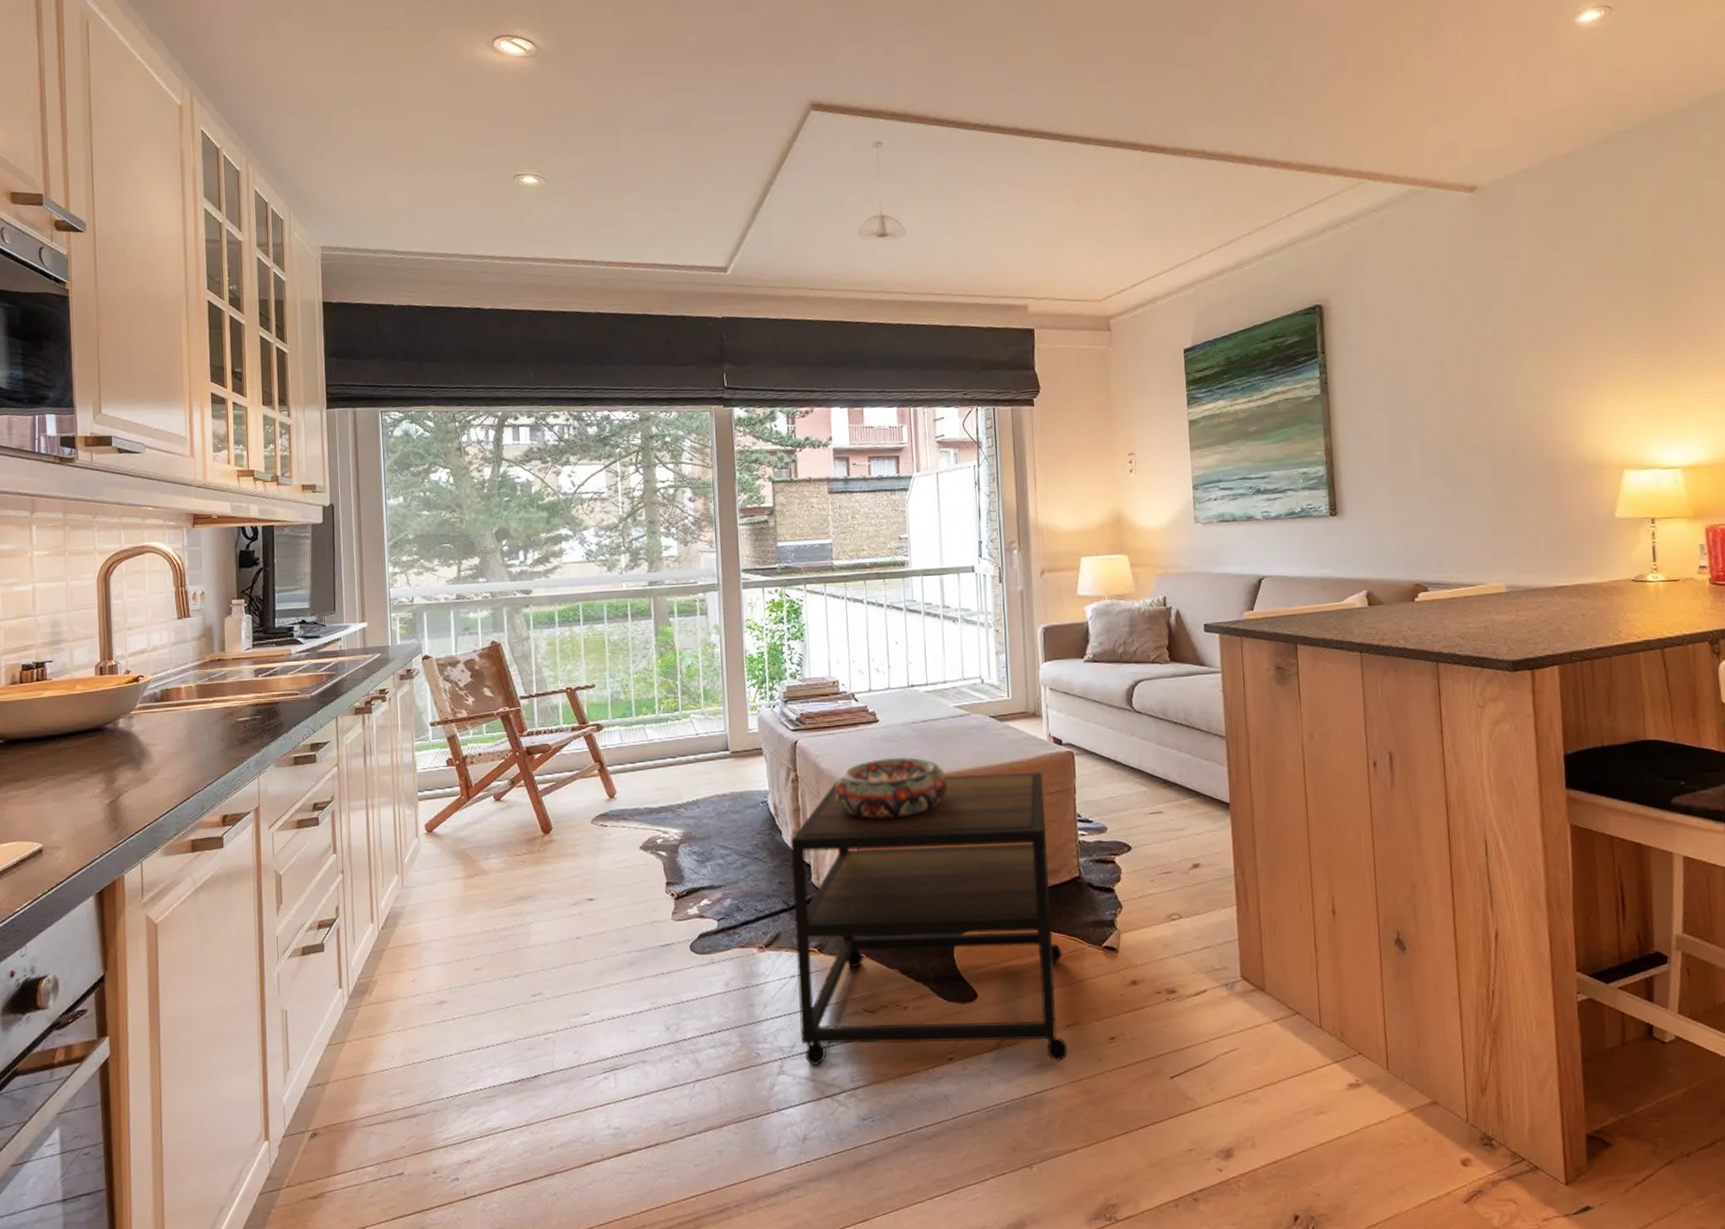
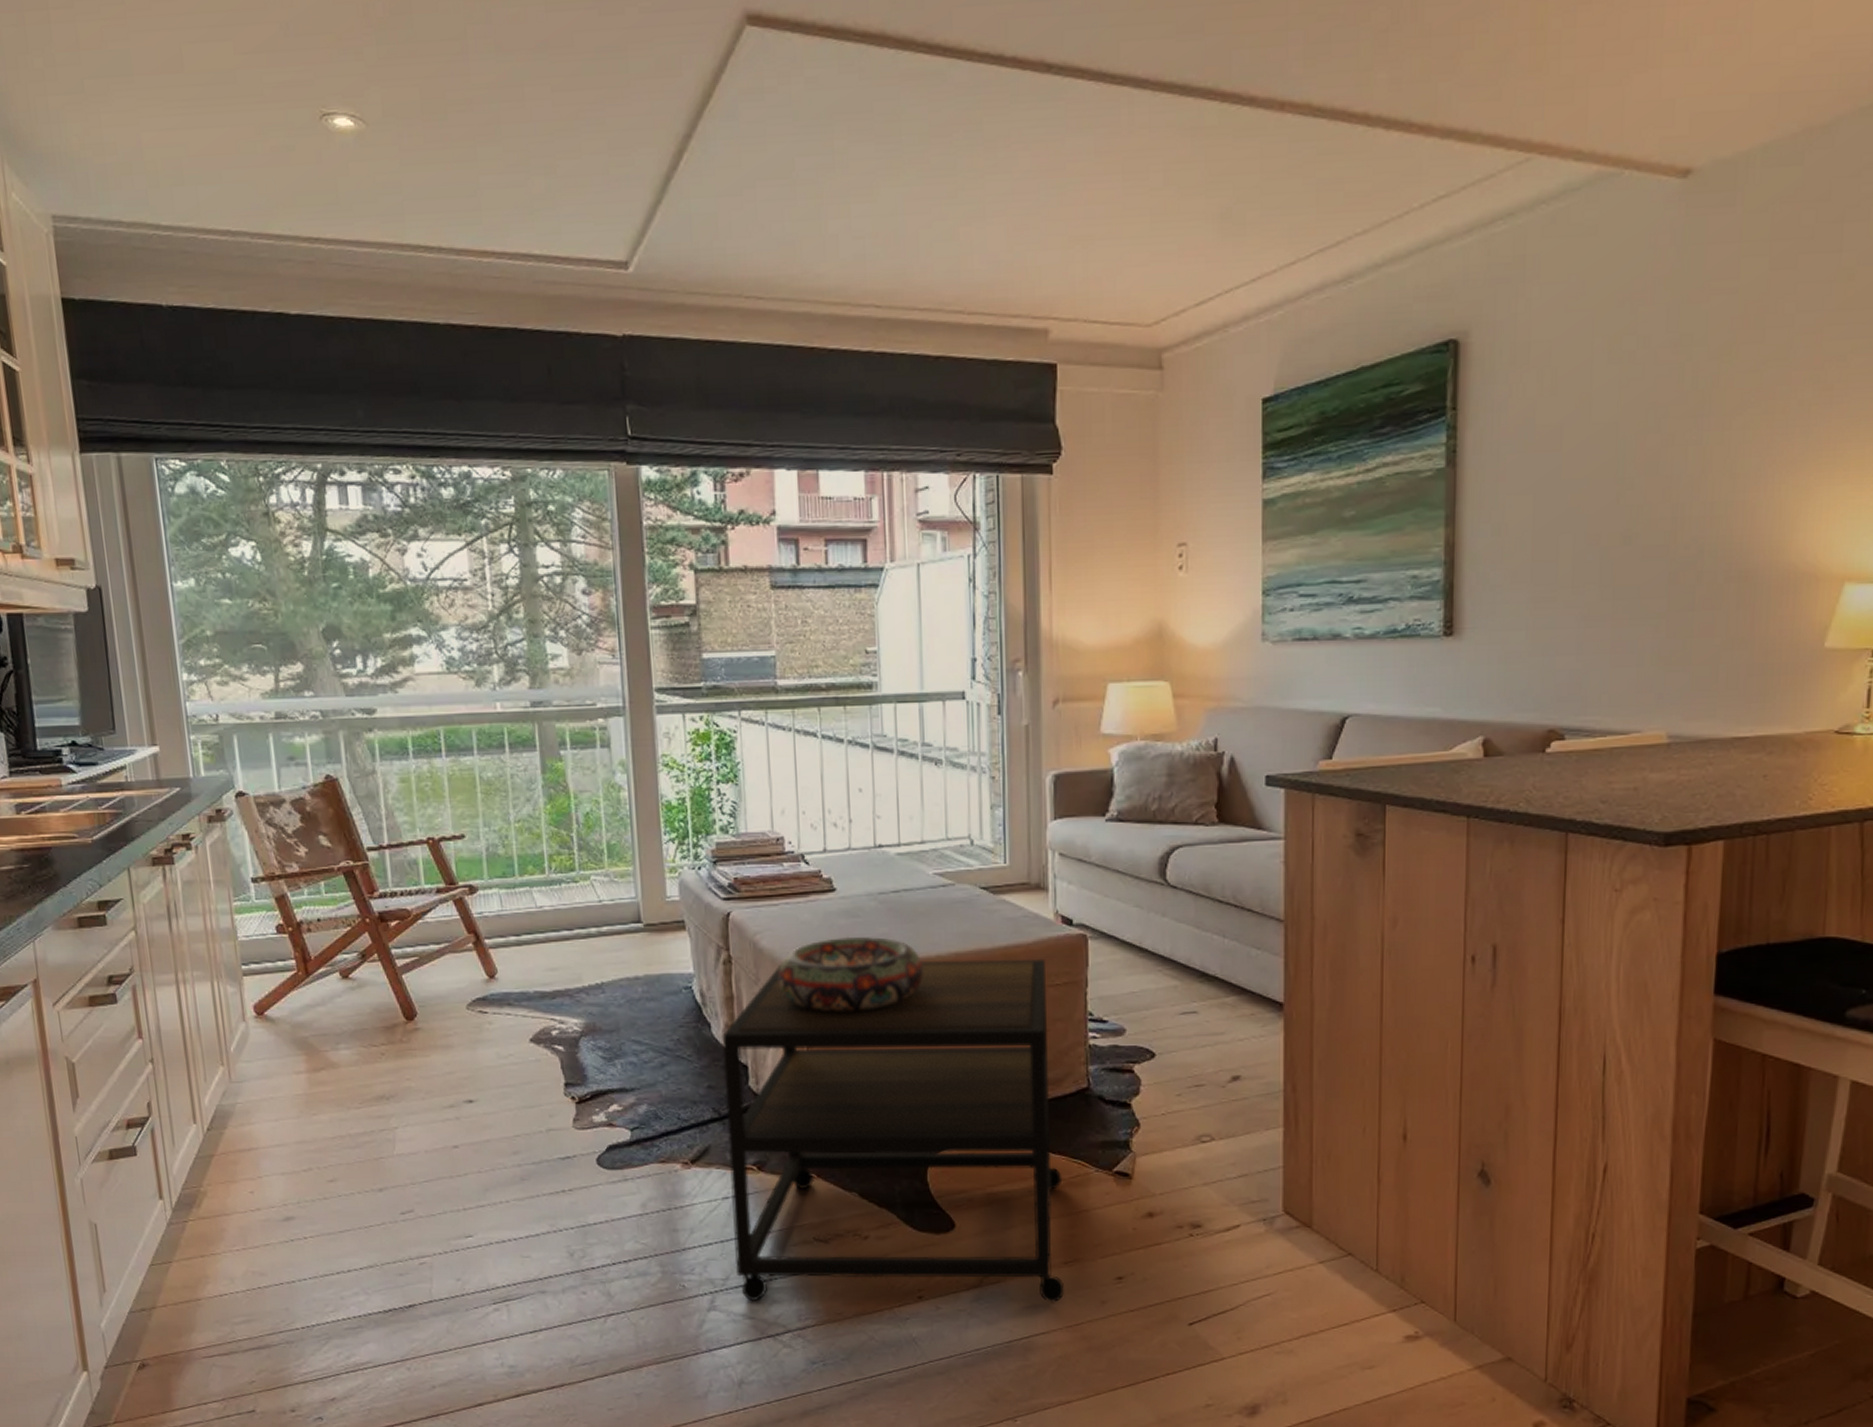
pendant light: present [857,140,906,242] -> none [812,74,881,229]

